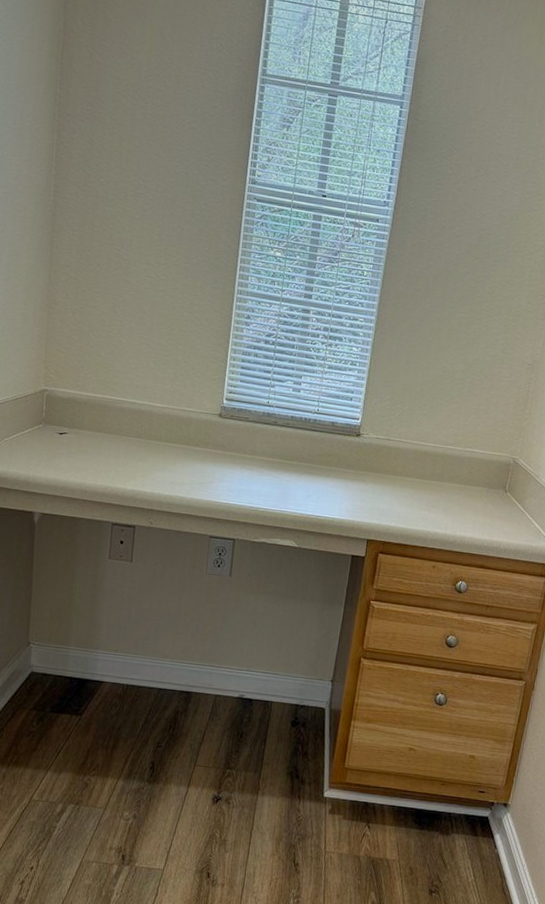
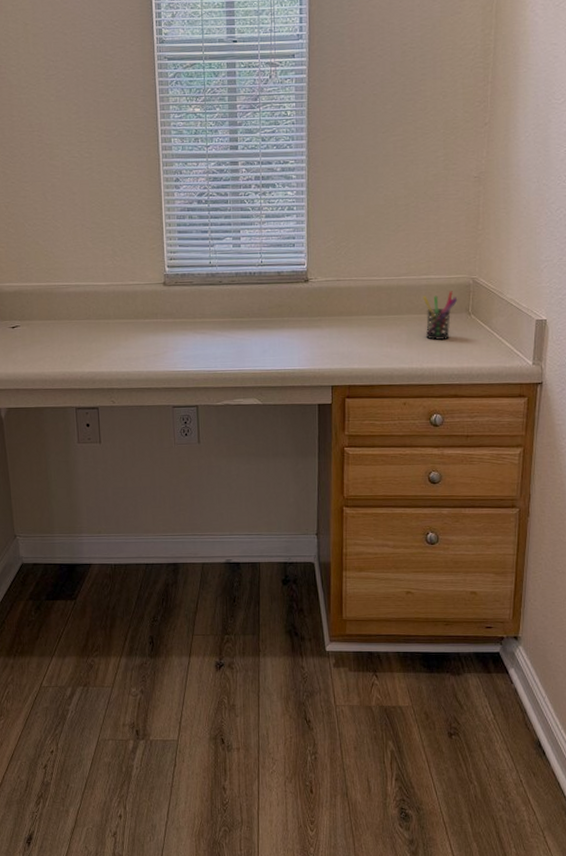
pen holder: none [463,467,497,512] -> present [423,291,458,340]

